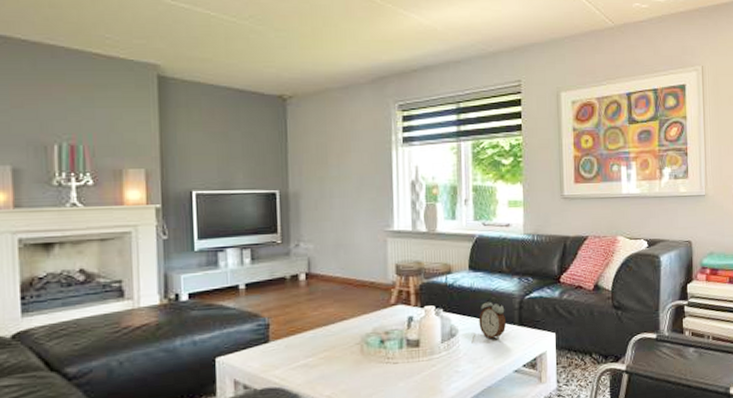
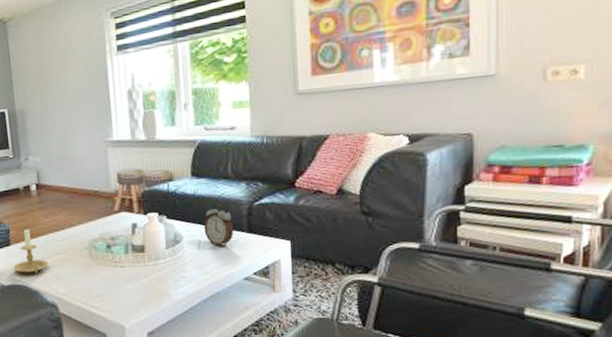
candle holder: none [271,322,314,374] -> present [14,227,49,274]

